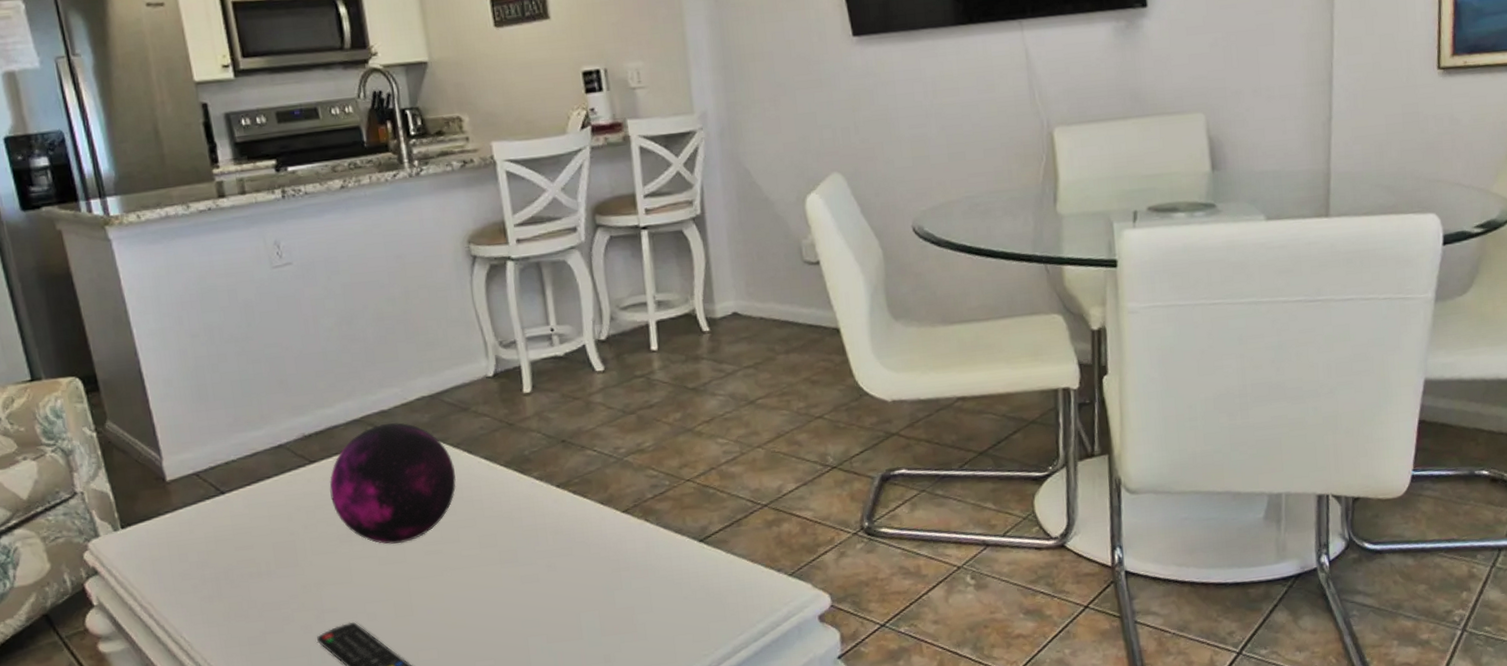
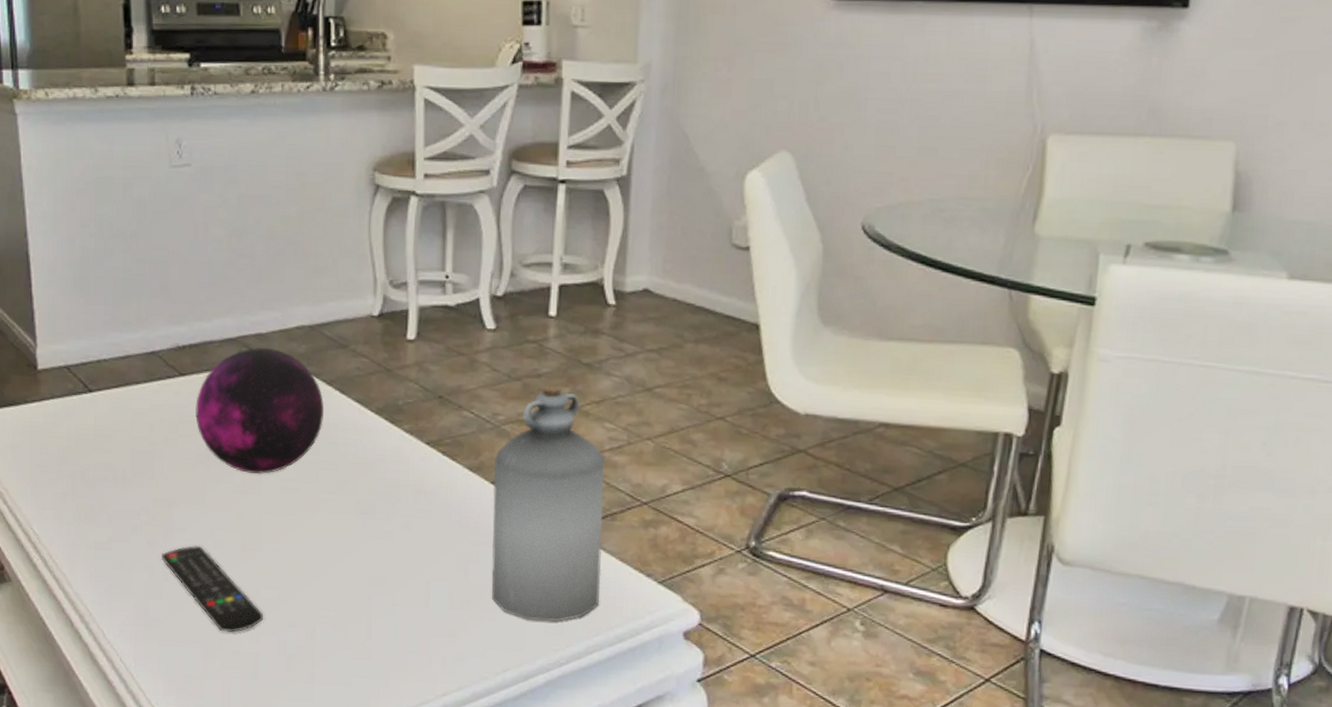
bottle: none [622,413,739,632] -> present [492,385,605,622]

